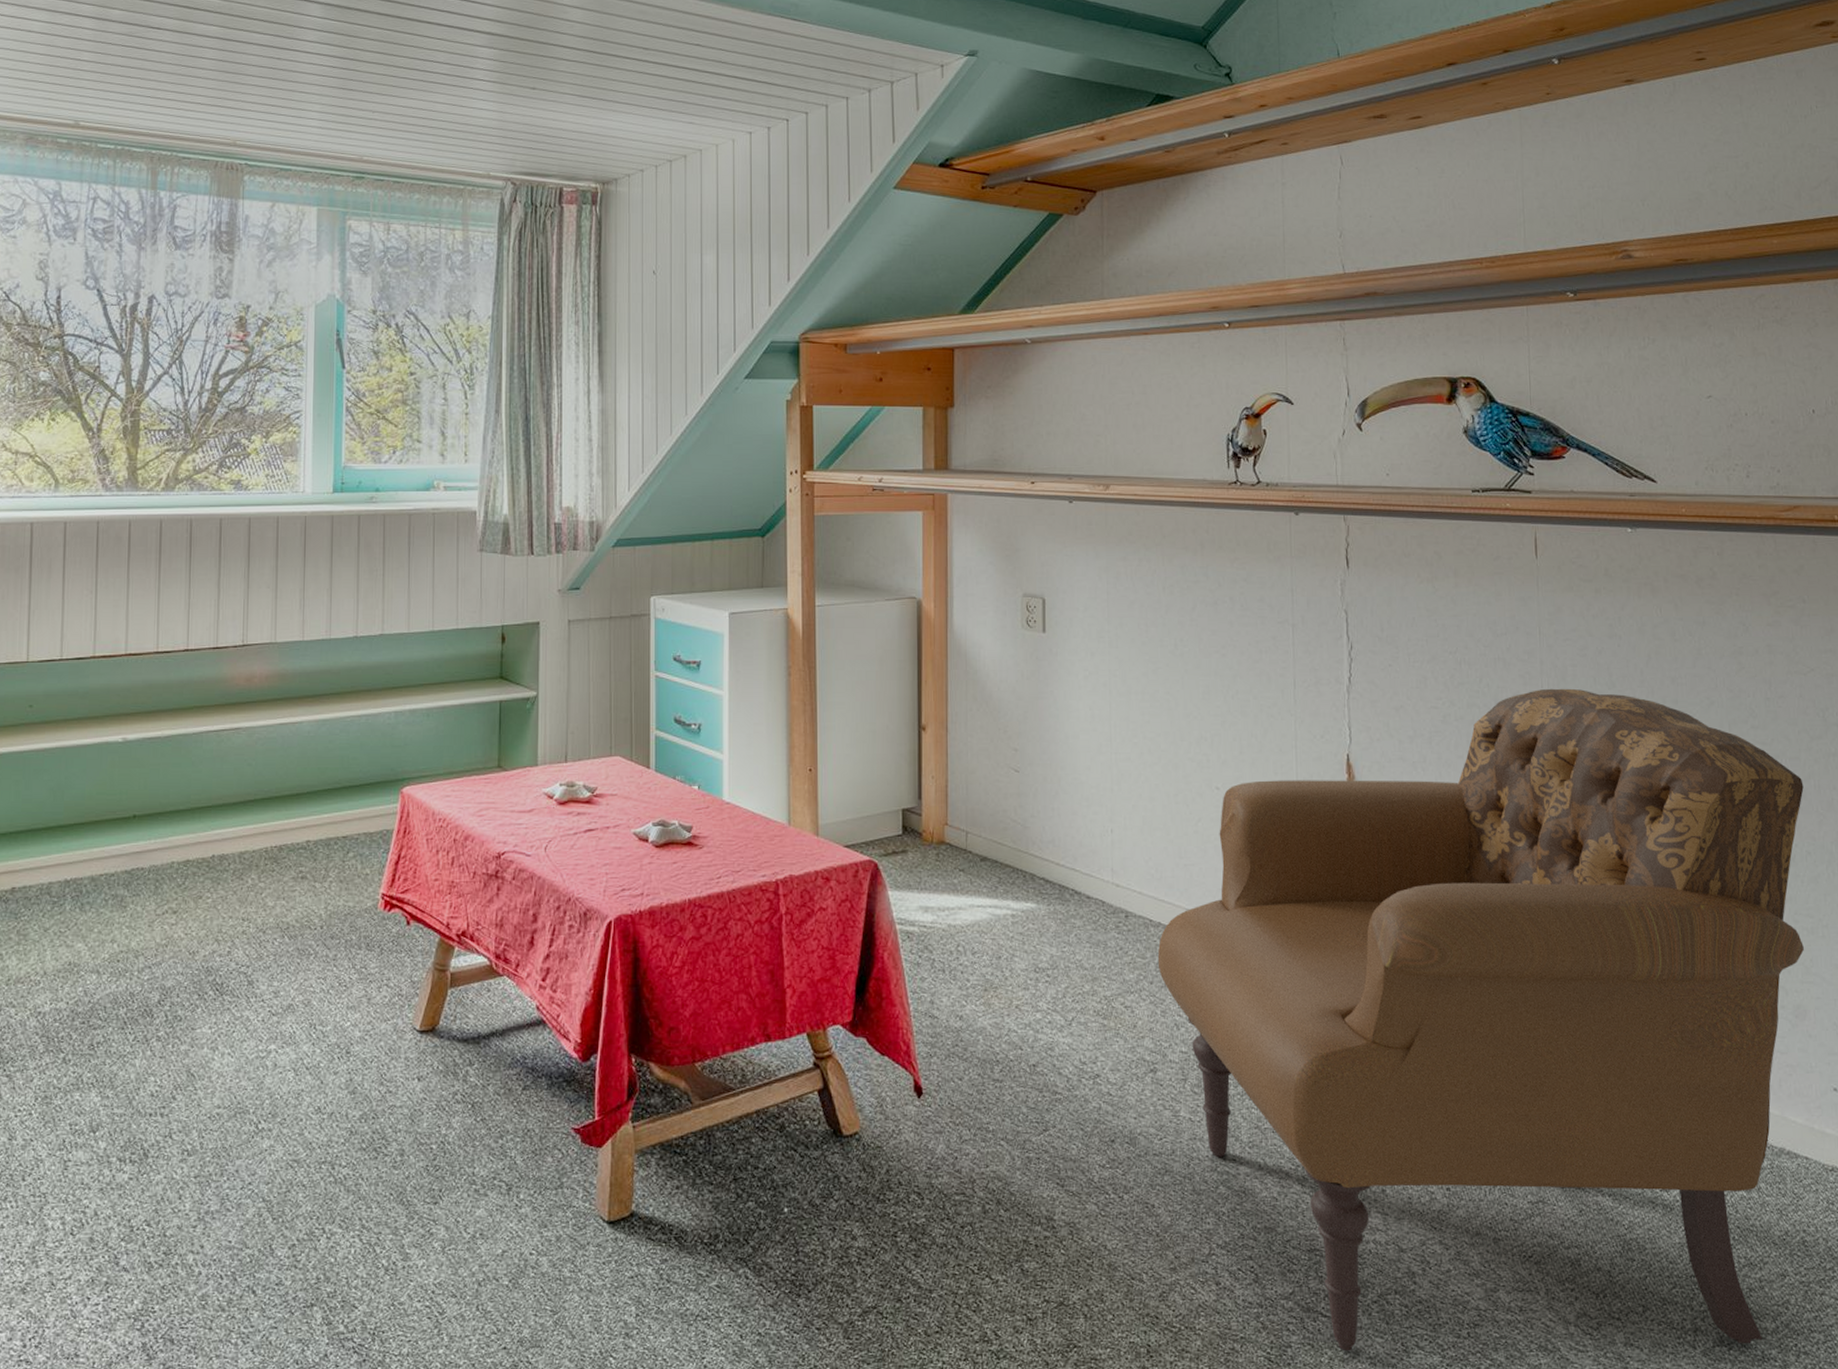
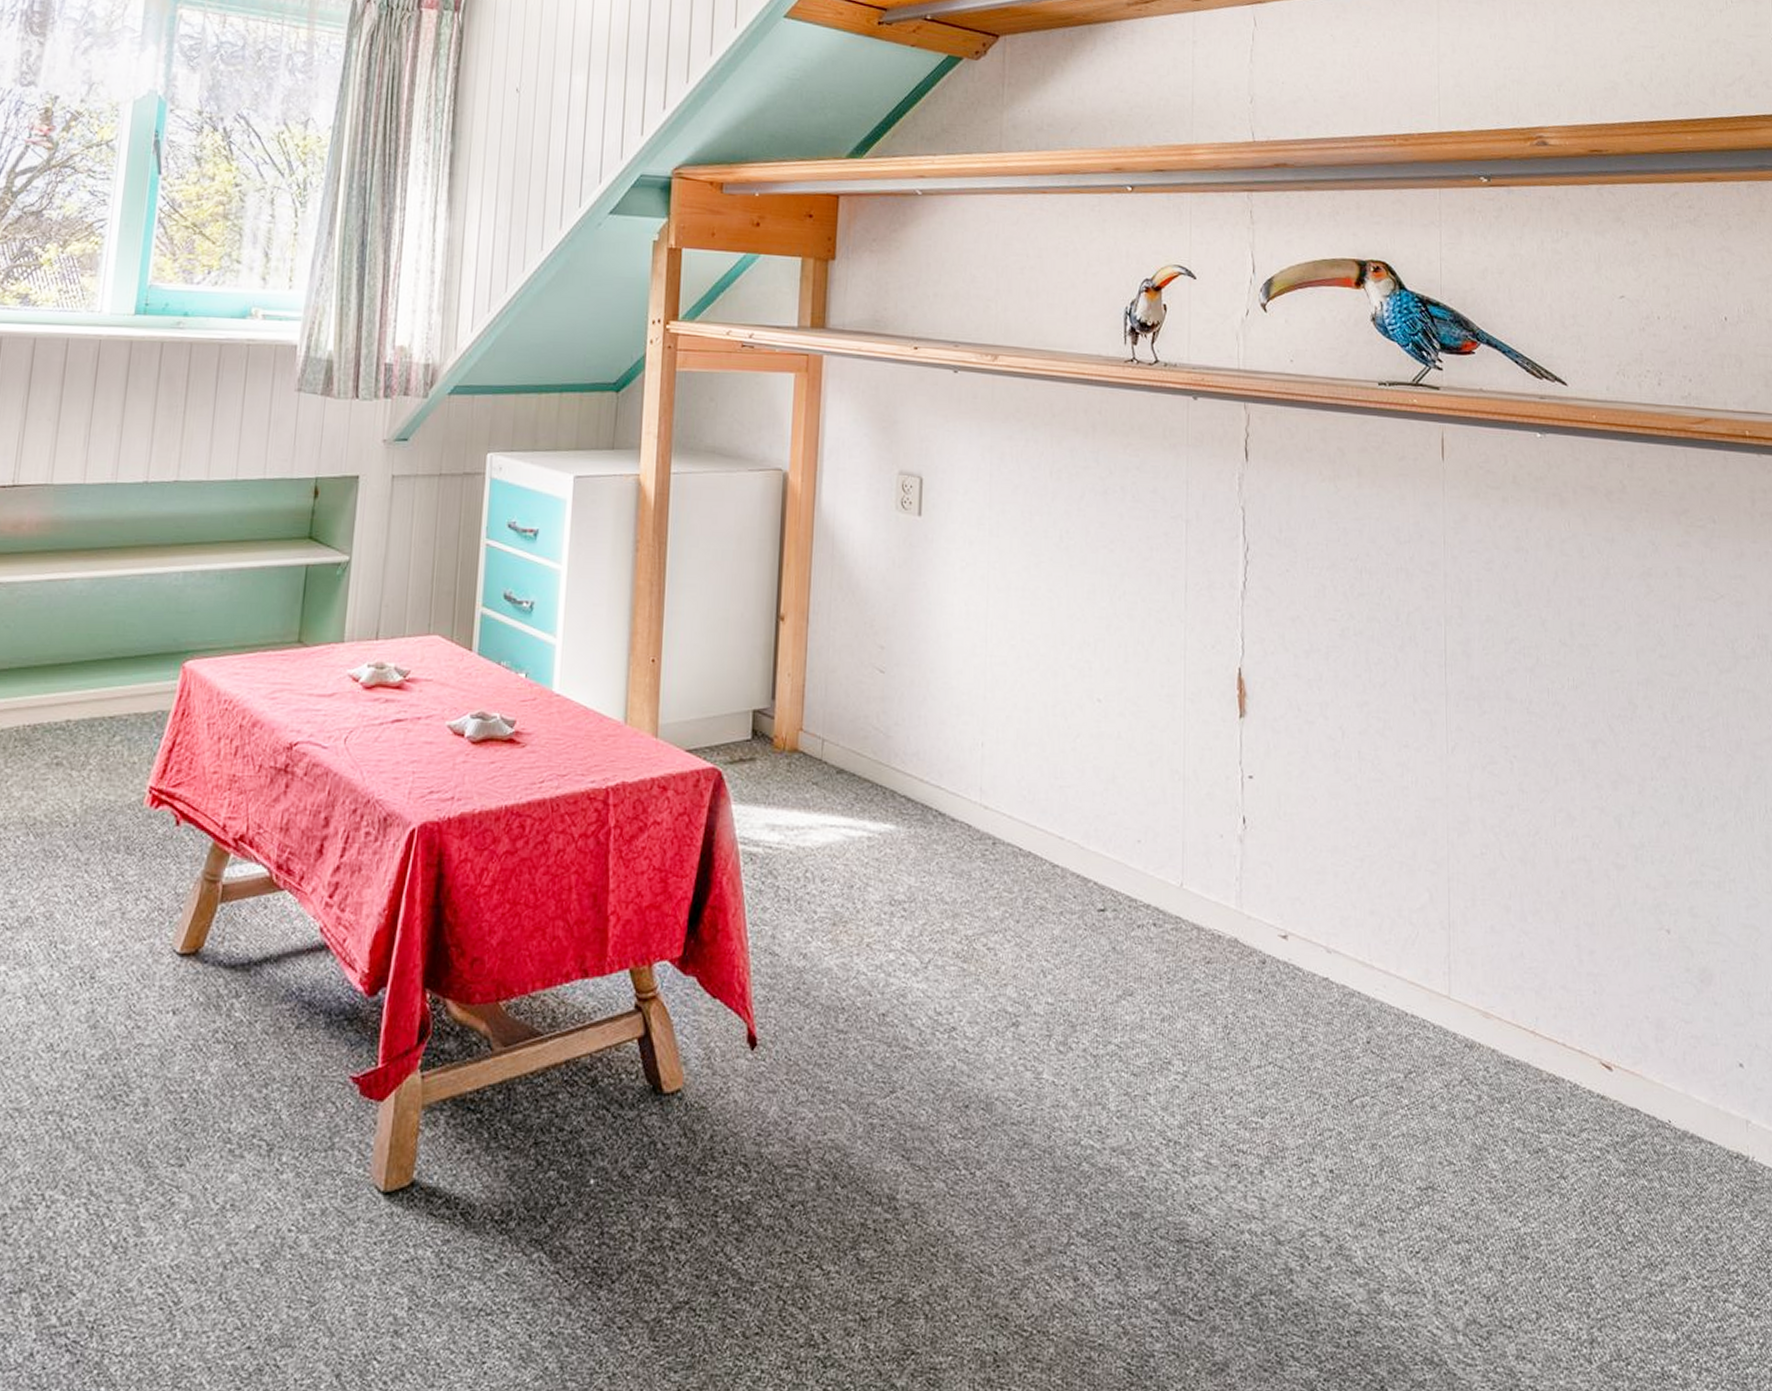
armchair: present [1157,688,1804,1352] -> none [1025,604,1712,1363]

